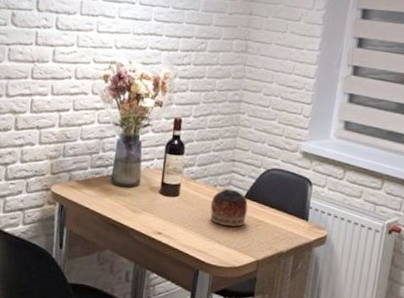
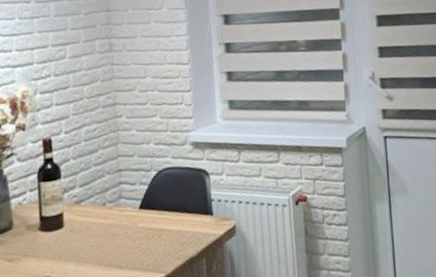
bowl: present [210,189,248,227] -> none [102,203,146,247]

